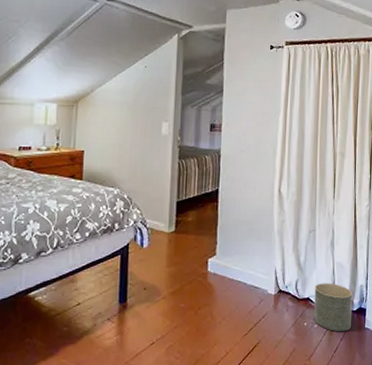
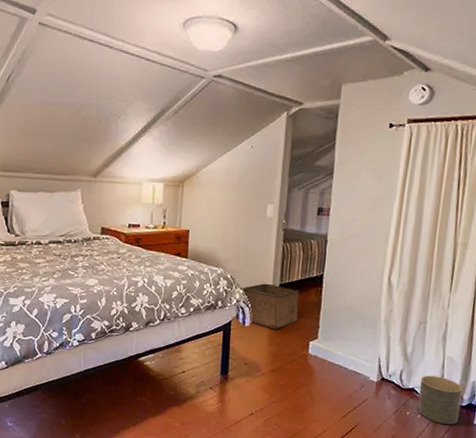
storage bin: none [138,201,196,249] -> present [241,283,299,330]

